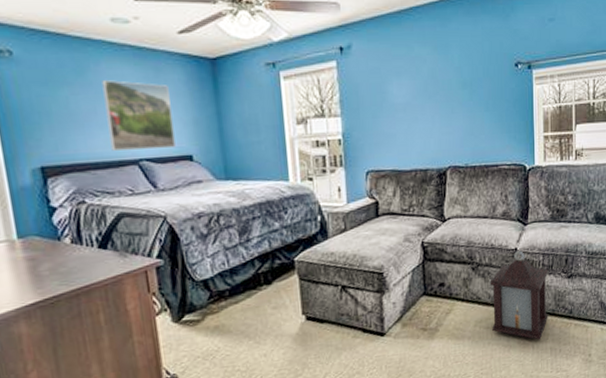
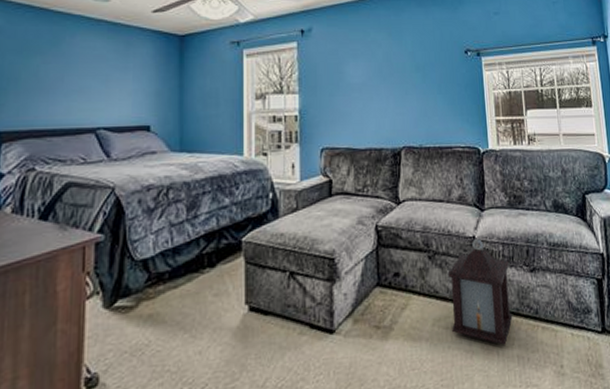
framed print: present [102,80,175,151] -> none [71,52,136,118]

